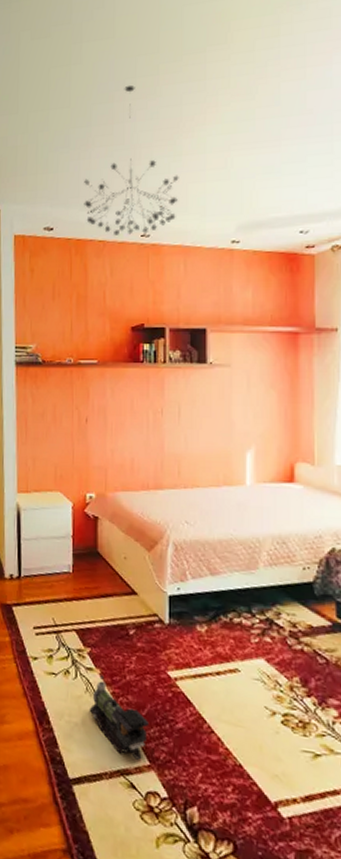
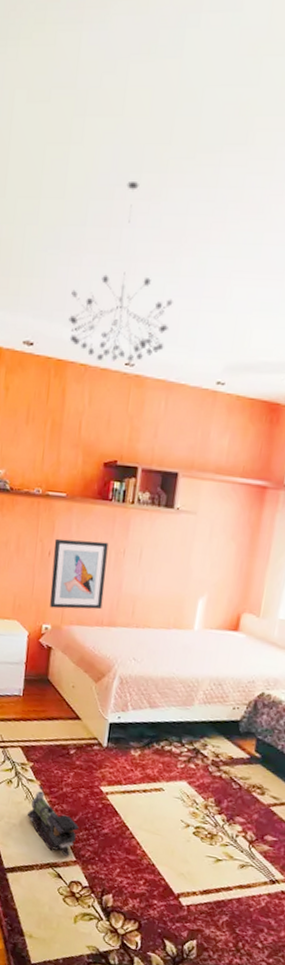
wall art: none [90,403,146,476] -> present [49,538,109,610]

